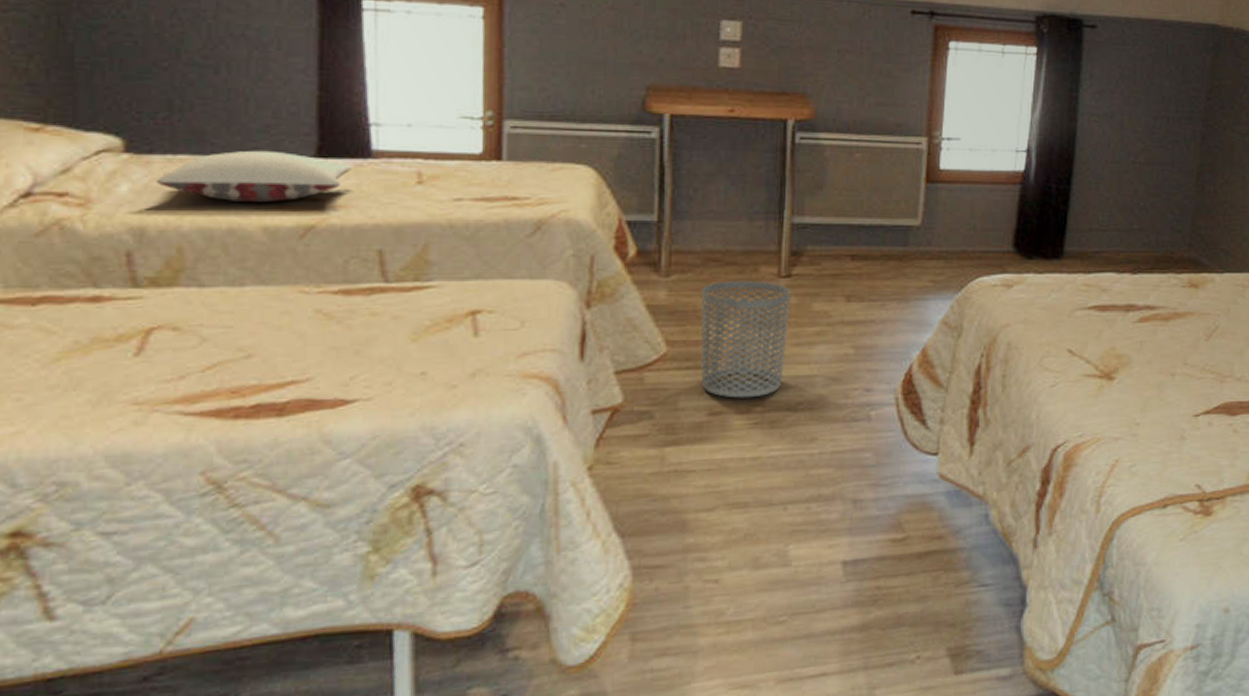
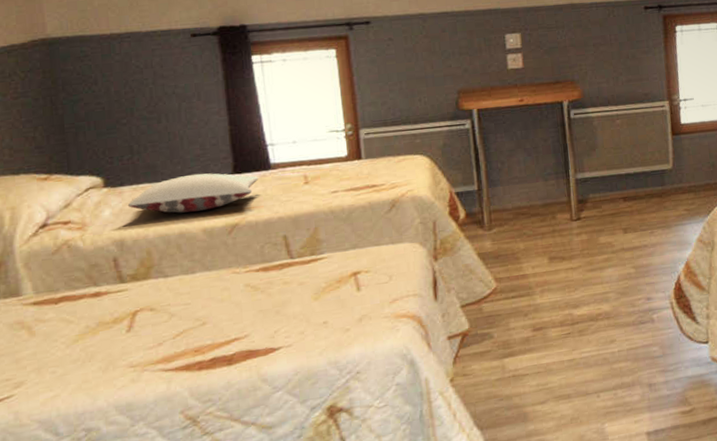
waste bin: present [701,280,791,398] -> none [516,225,584,316]

